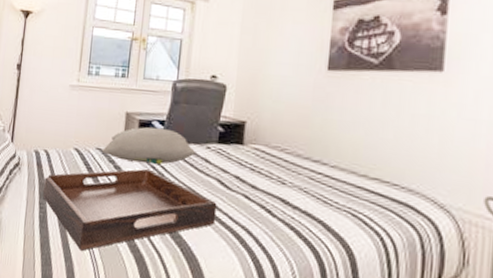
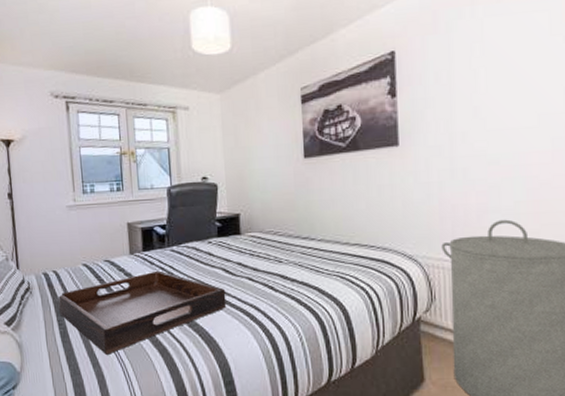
pillow: present [101,127,196,165] -> none [109,231,199,267]

